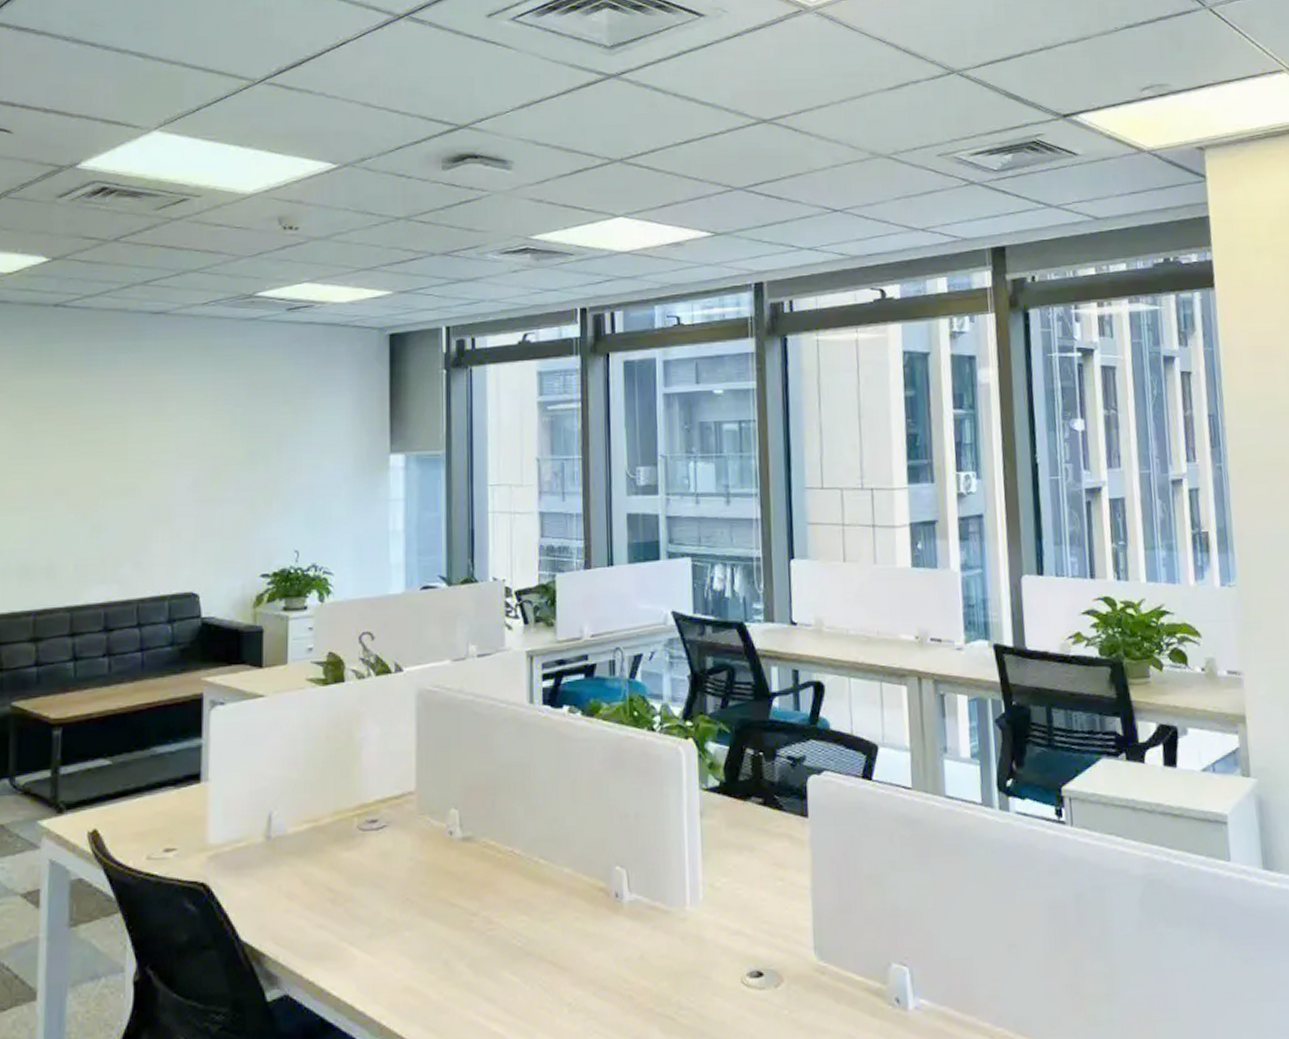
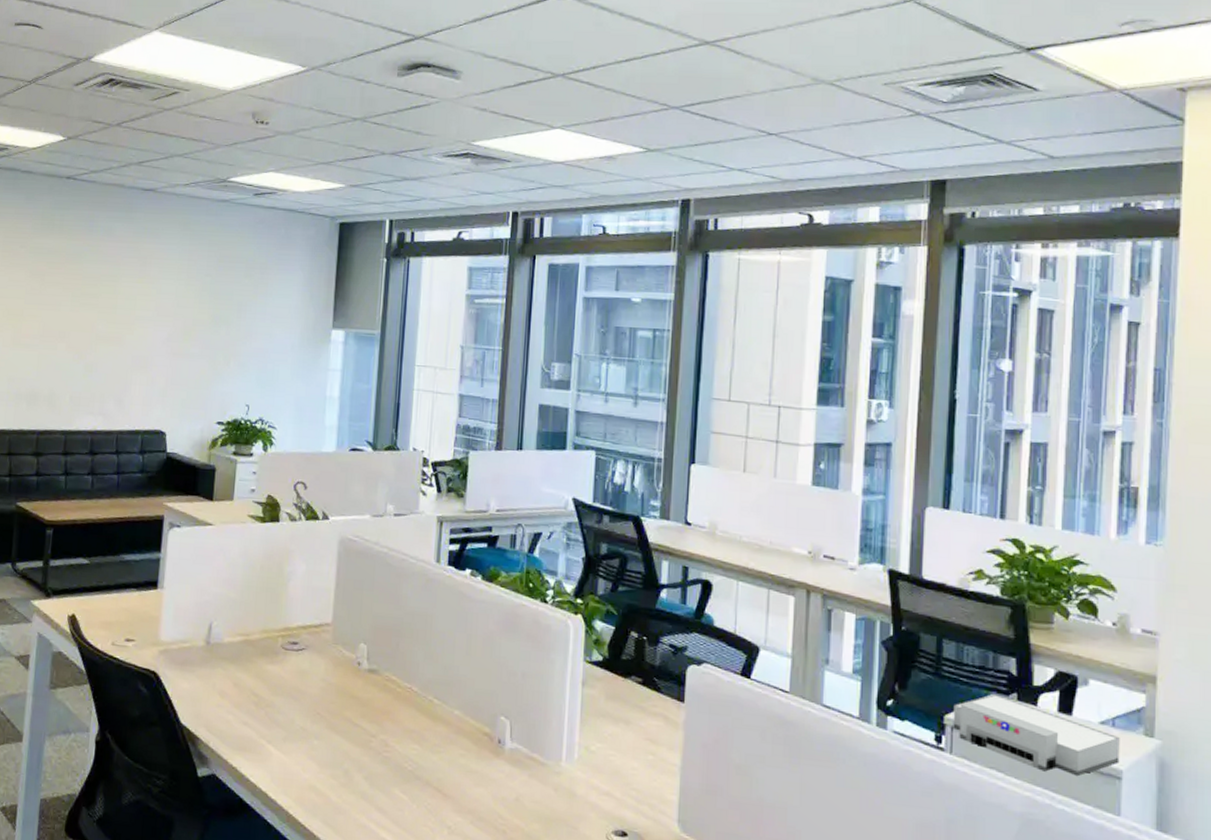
architectural model: none [1069,758,1224,829] -> present [953,694,1120,777]

